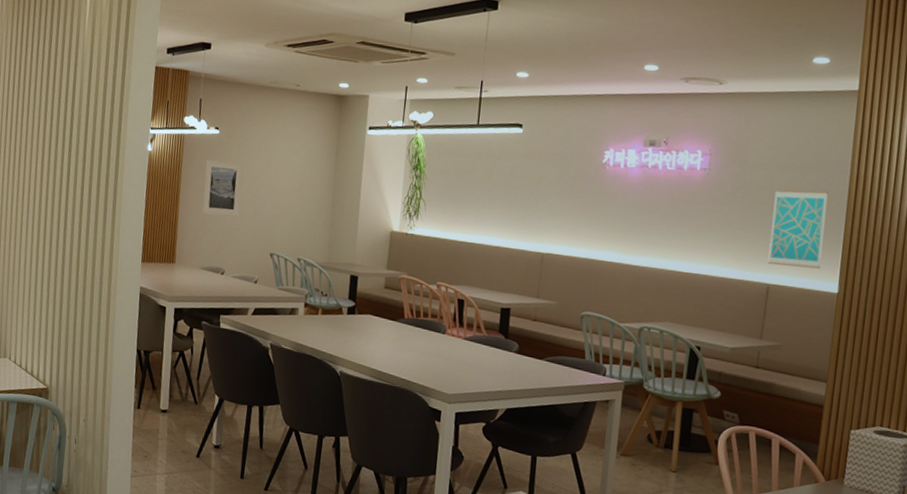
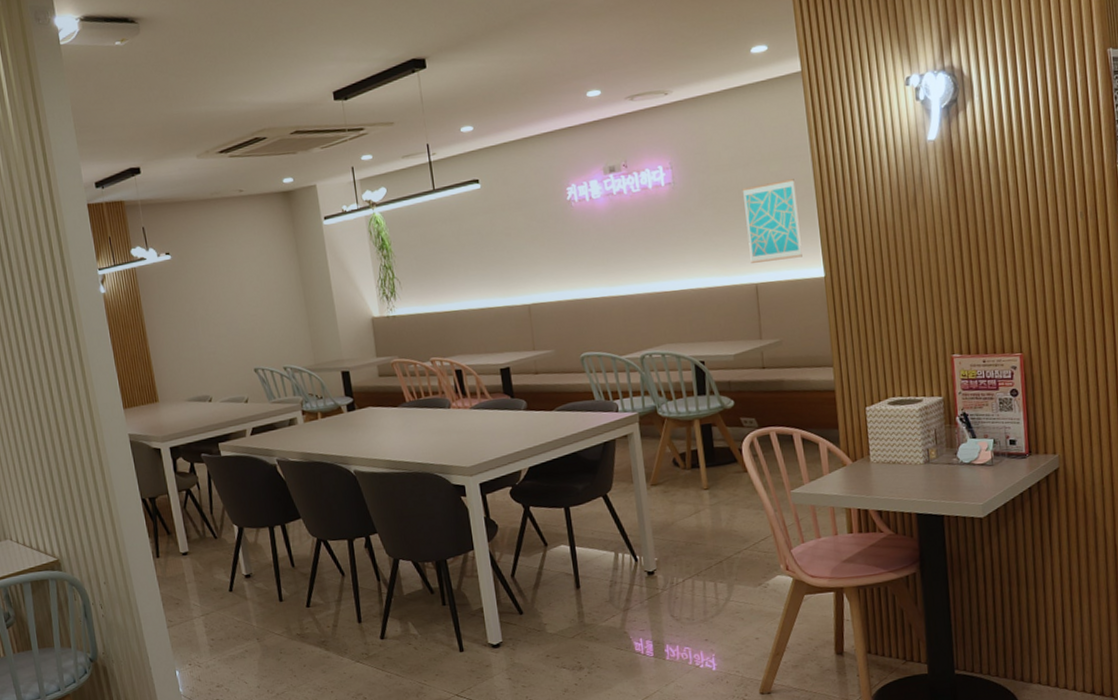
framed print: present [201,159,243,217] -> none [164,283,214,346]

